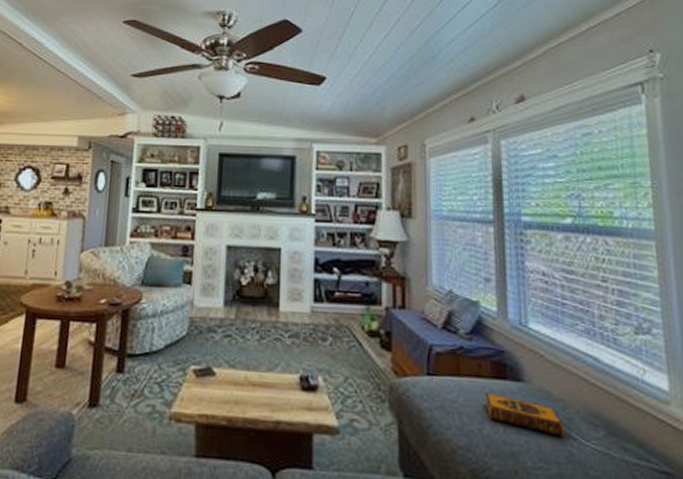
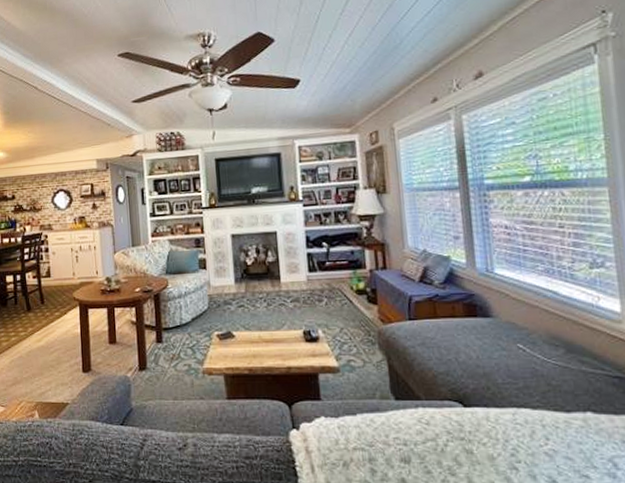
hardback book: present [484,392,565,437] -> none [459,328,530,357]

